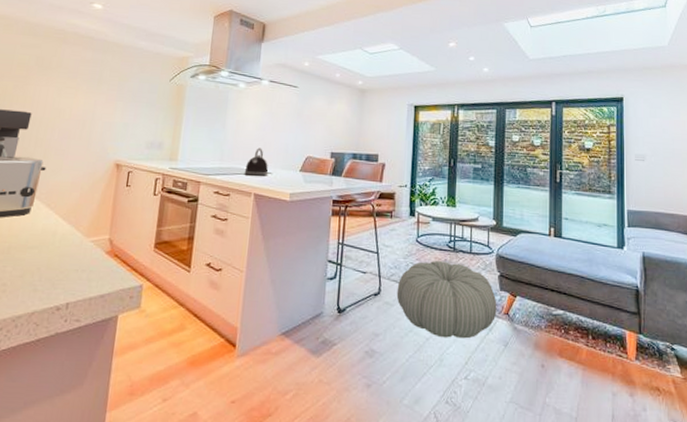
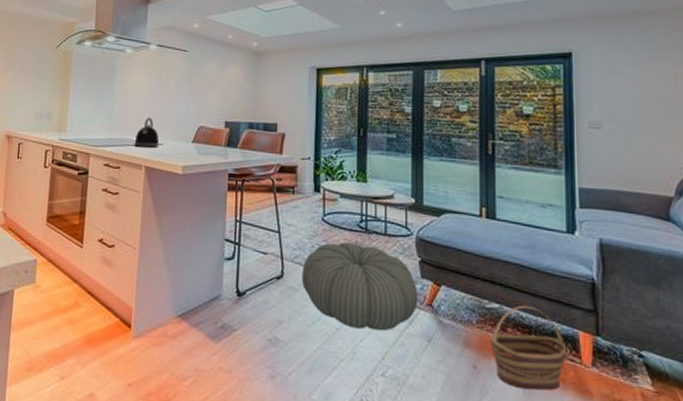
basket: none [556,310,616,384] -> present [490,305,567,391]

